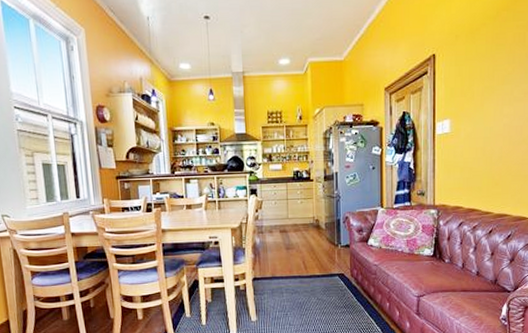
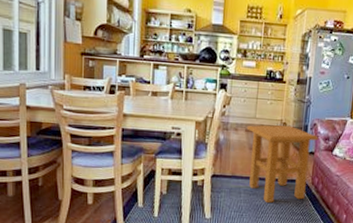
side table: none [281,221,352,300] -> present [246,125,318,204]

